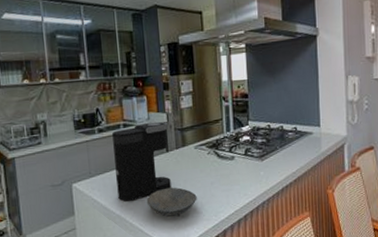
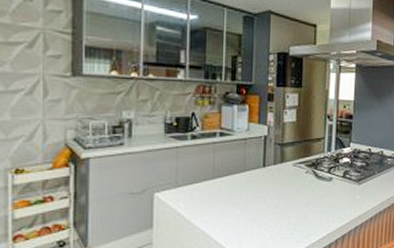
coffee maker: present [112,121,171,202] -> none [205,133,268,217]
bowl: present [146,187,197,217] -> none [235,205,290,237]

